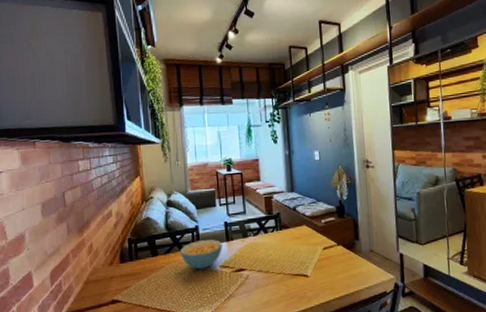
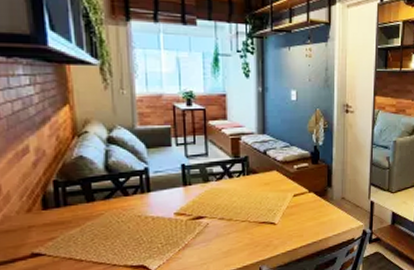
cereal bowl: present [179,239,222,270] -> none [123,184,178,218]

